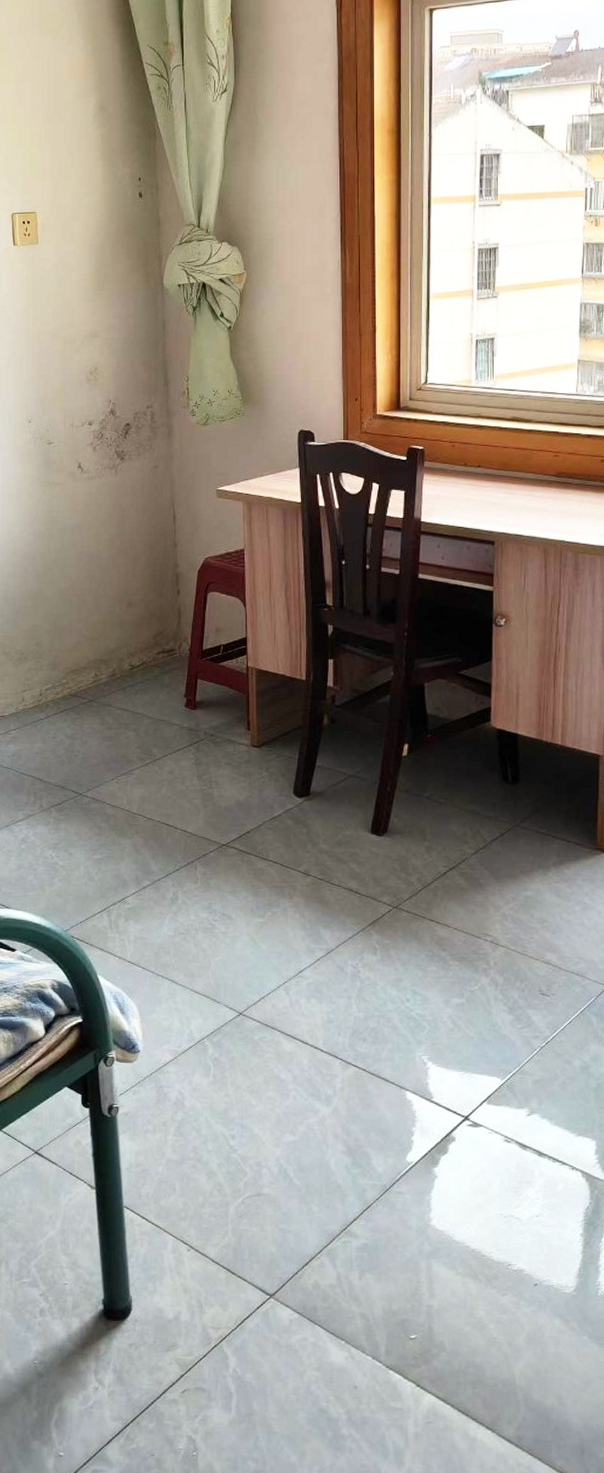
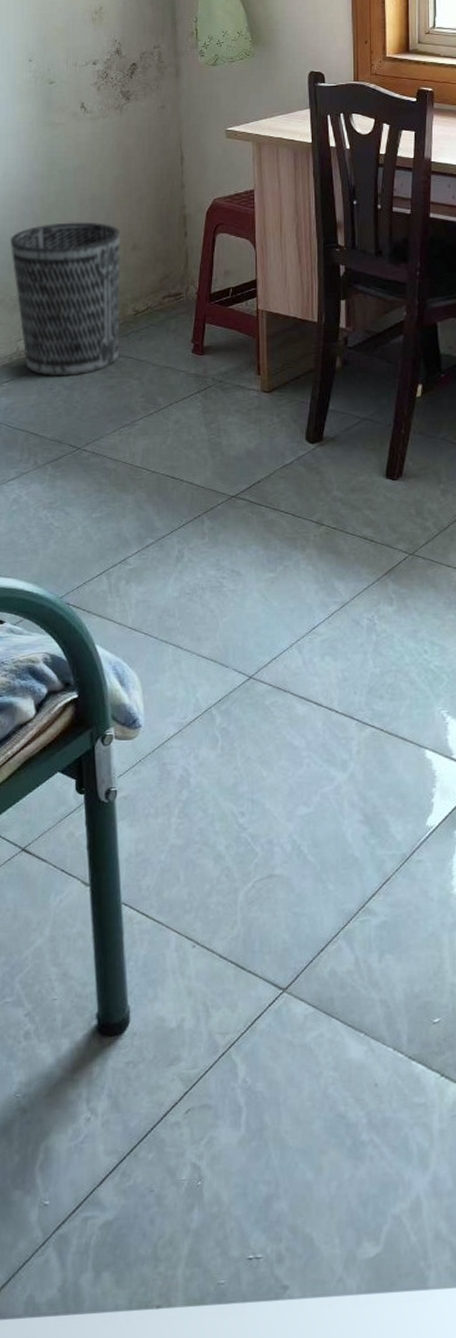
wastebasket: none [14,579,117,727] -> present [10,222,121,377]

